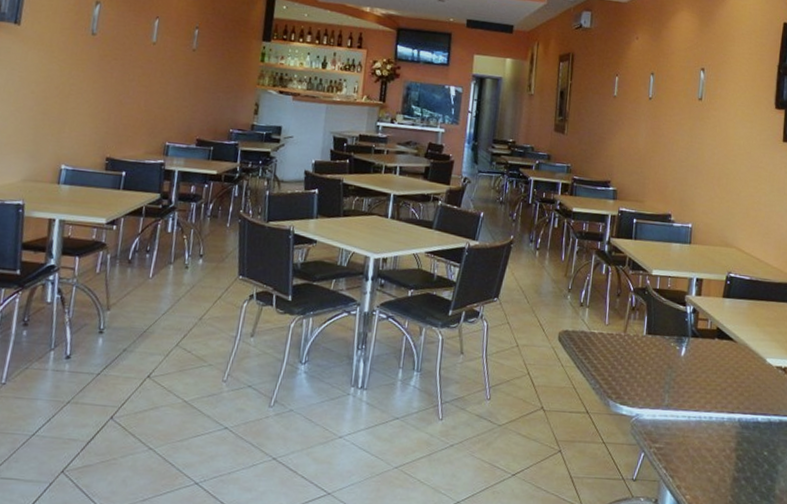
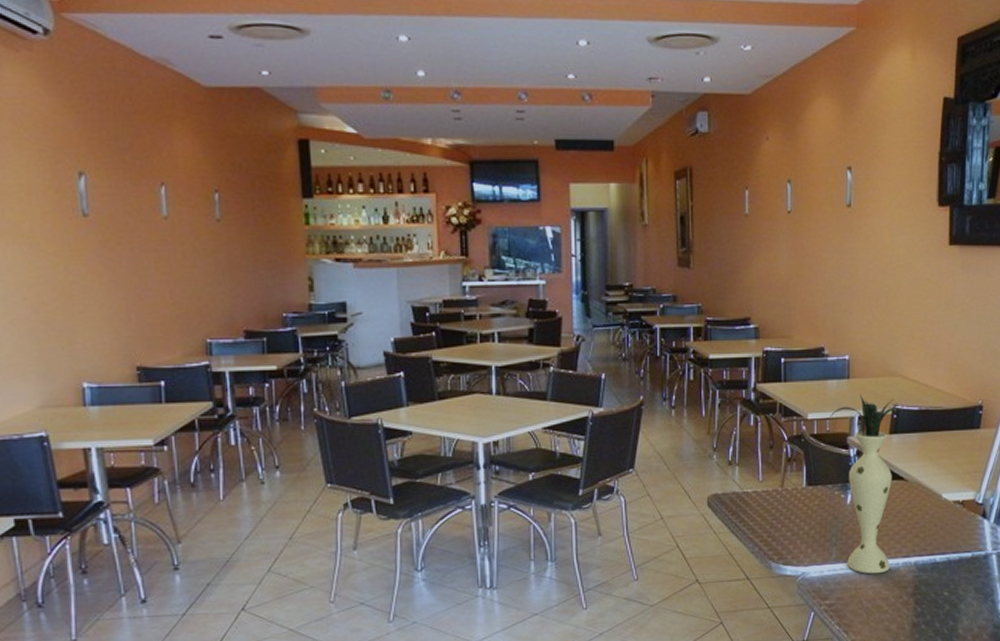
vase: none [671,259,742,425] -> present [830,395,911,574]

